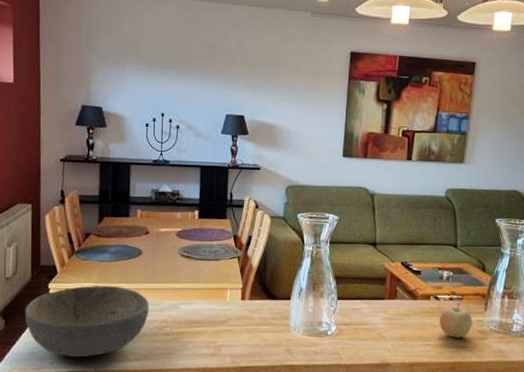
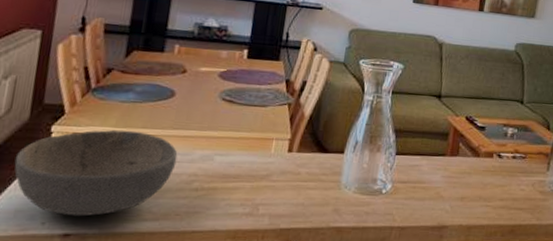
fruit: present [439,303,472,338] -> none [500,162,534,199]

